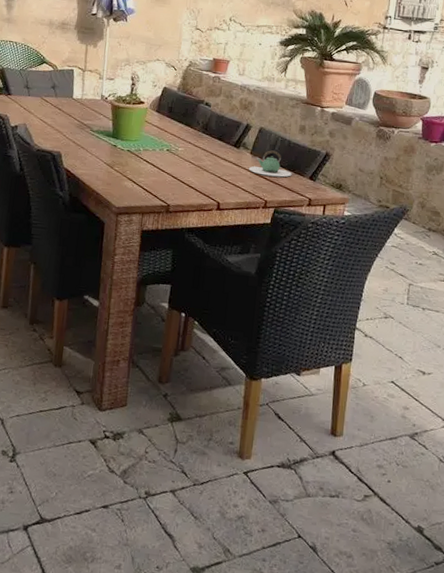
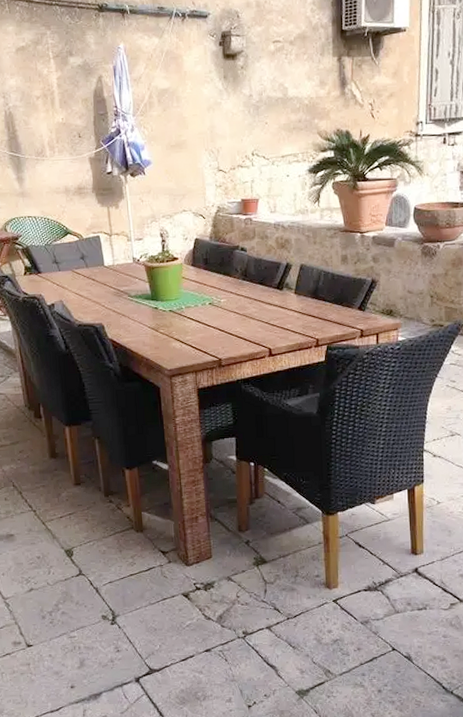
teapot: present [248,150,292,177] -> none [294,286,340,314]

